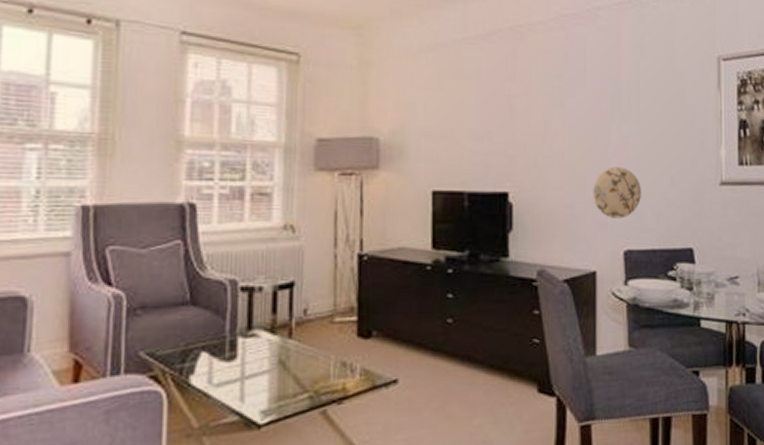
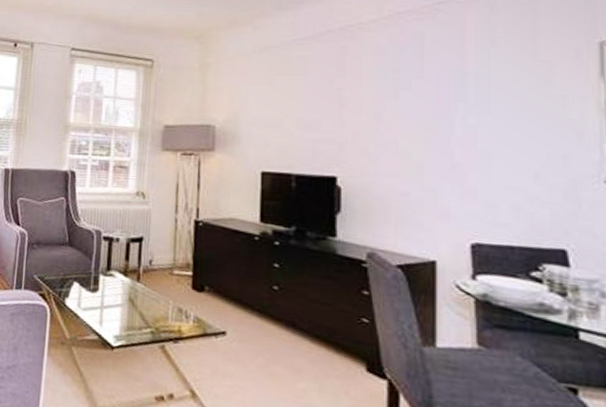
decorative plate: present [593,166,641,219] -> none [432,157,493,211]

